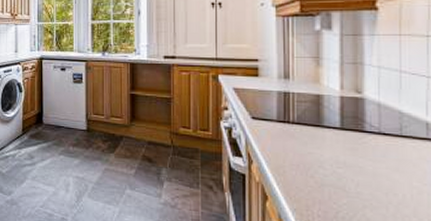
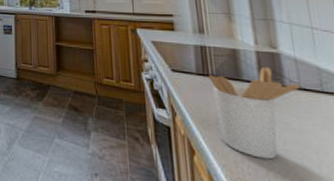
utensil holder: none [289,112,380,202] -> present [208,67,301,160]

